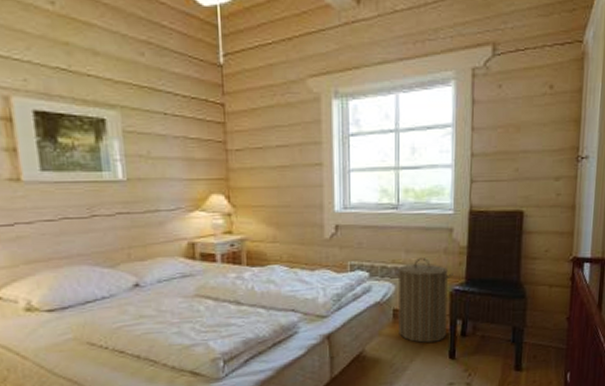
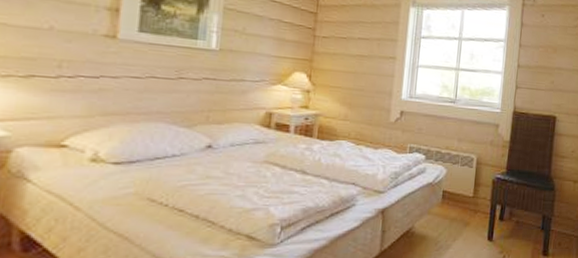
laundry hamper: present [394,258,453,343] -> none [445,147,497,224]

